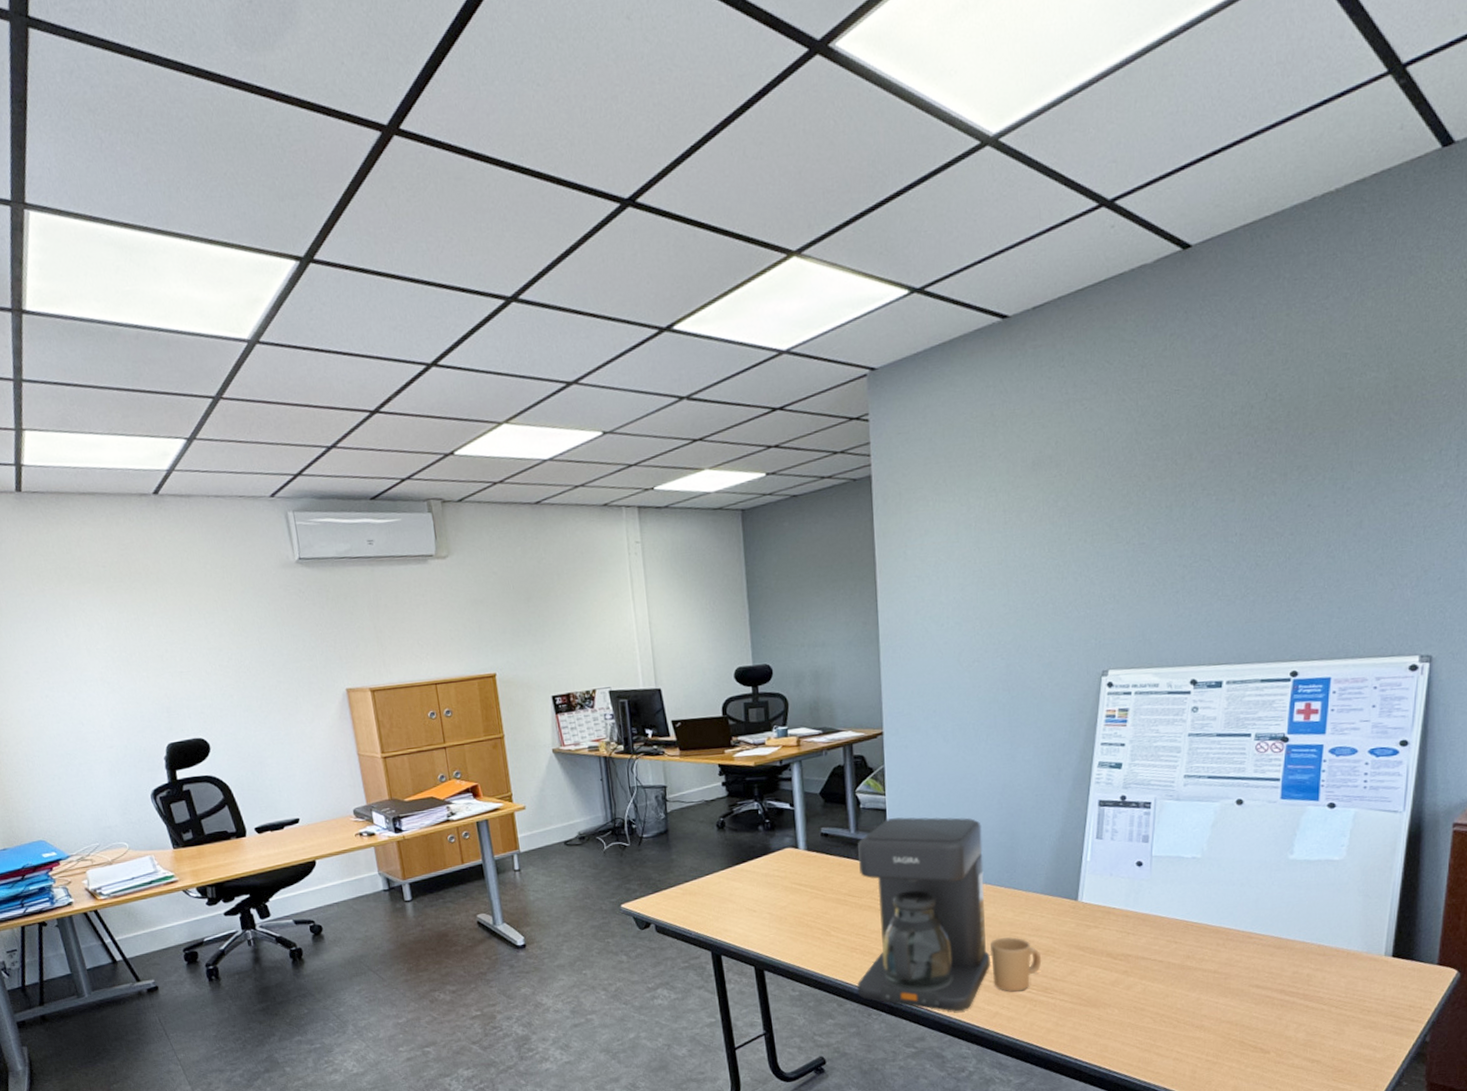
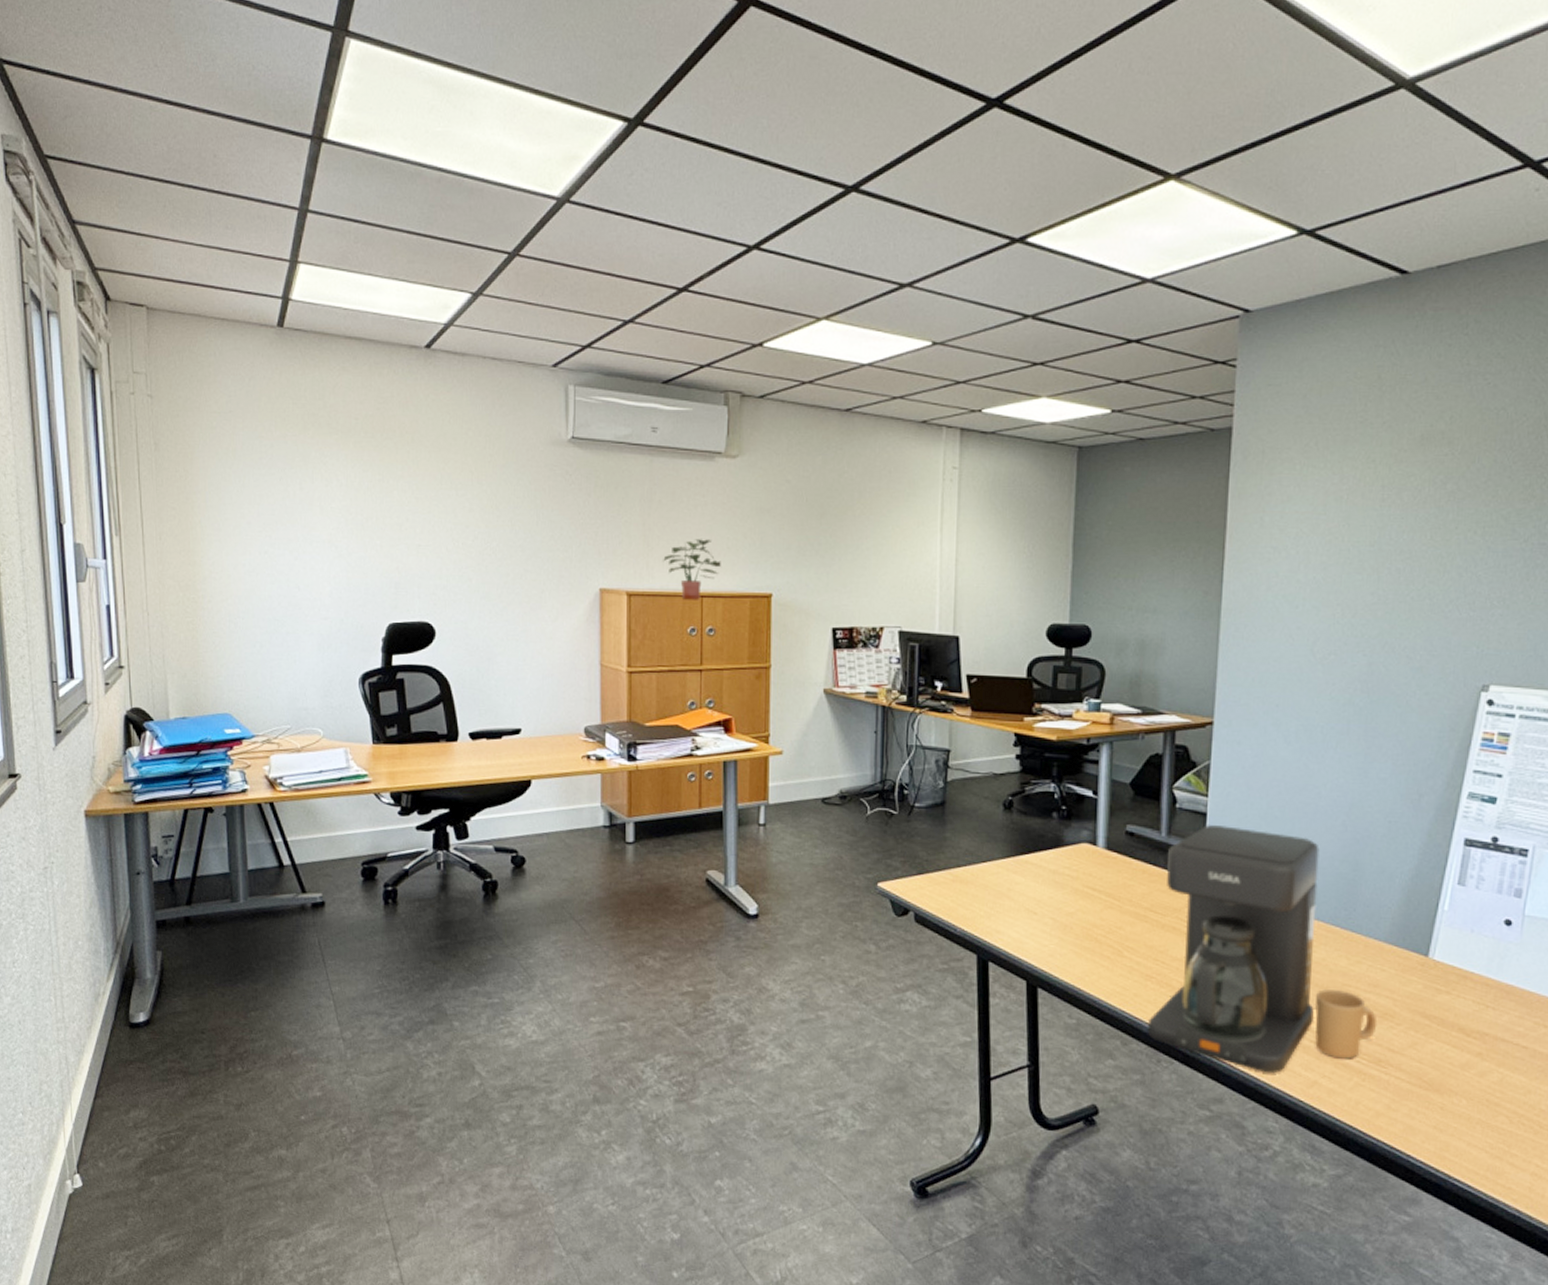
potted plant: none [397,633,448,689] -> present [663,539,721,600]

